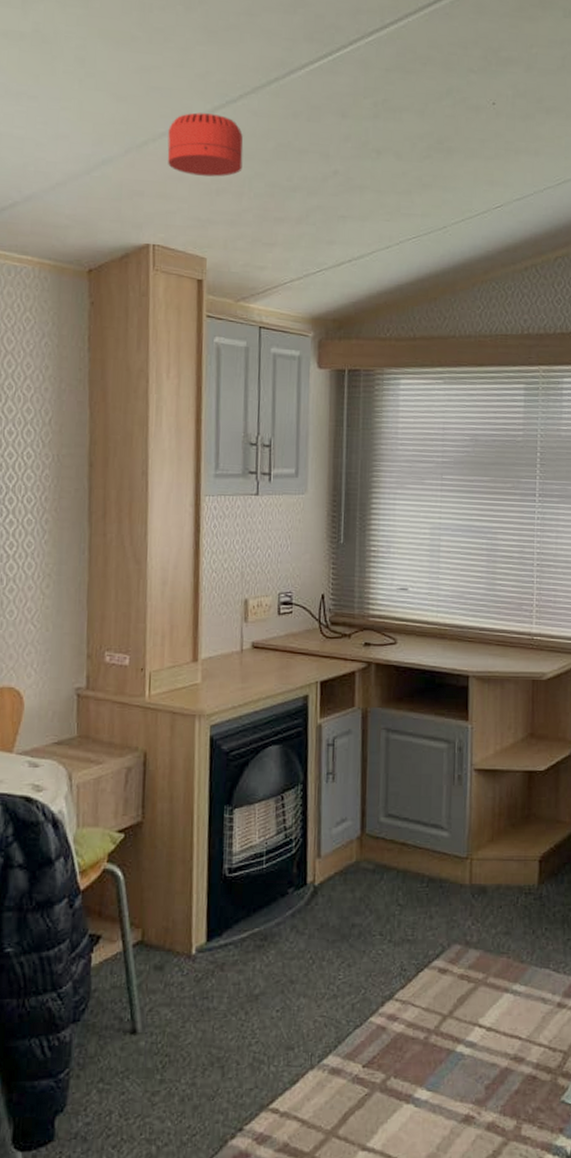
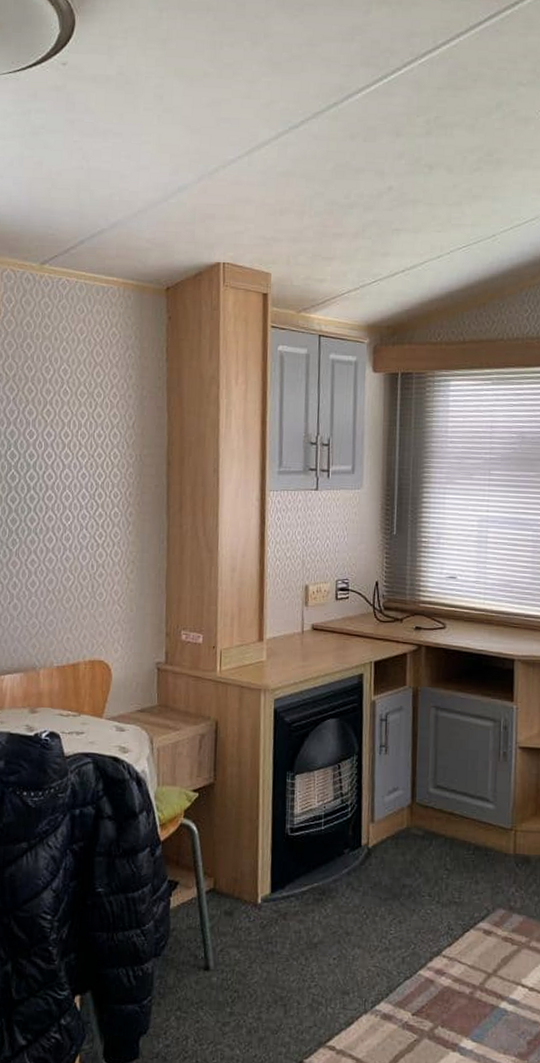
smoke detector: present [167,112,244,177] -> none [236,139,305,198]

